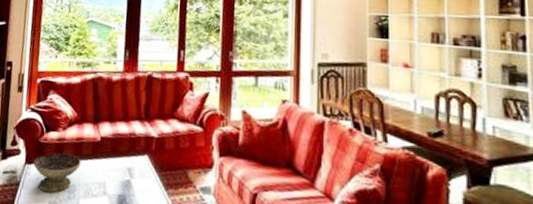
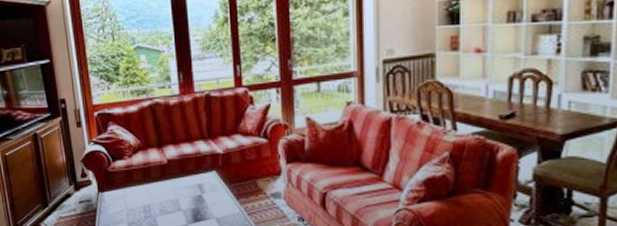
decorative bowl: present [33,152,81,193] -> none [106,178,152,215]

